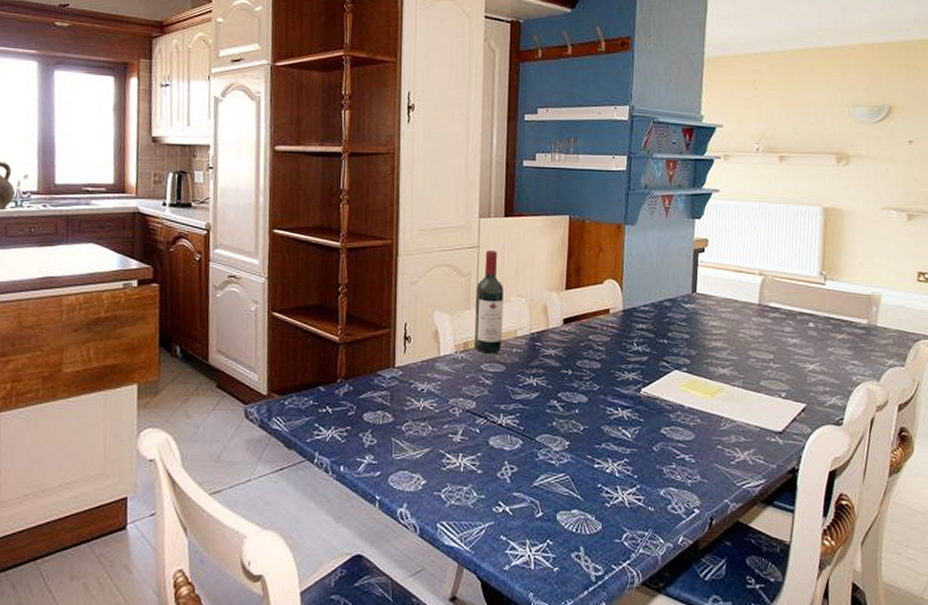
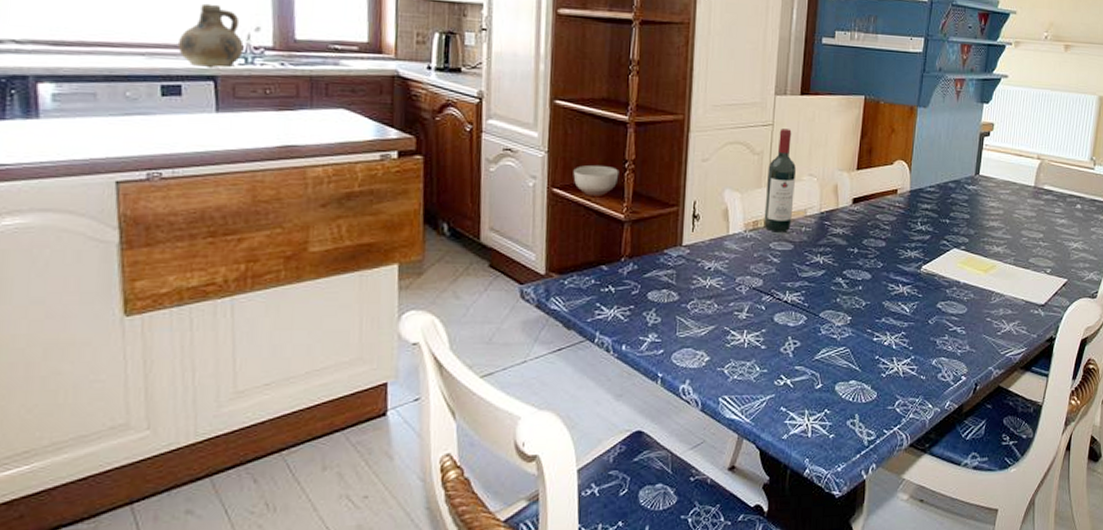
bowl: none [291,289,333,319] -> present [573,164,619,196]

